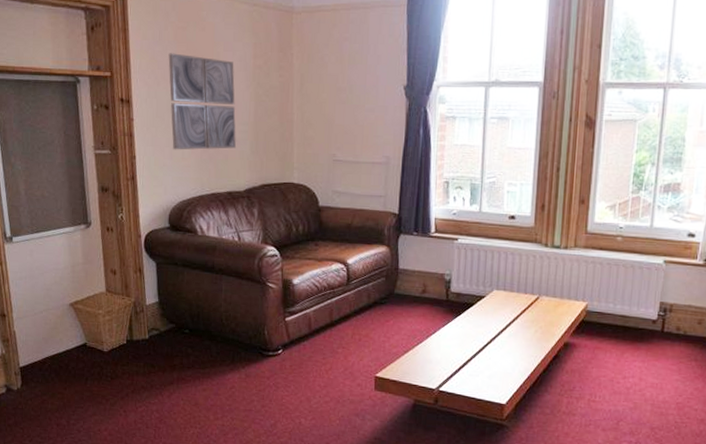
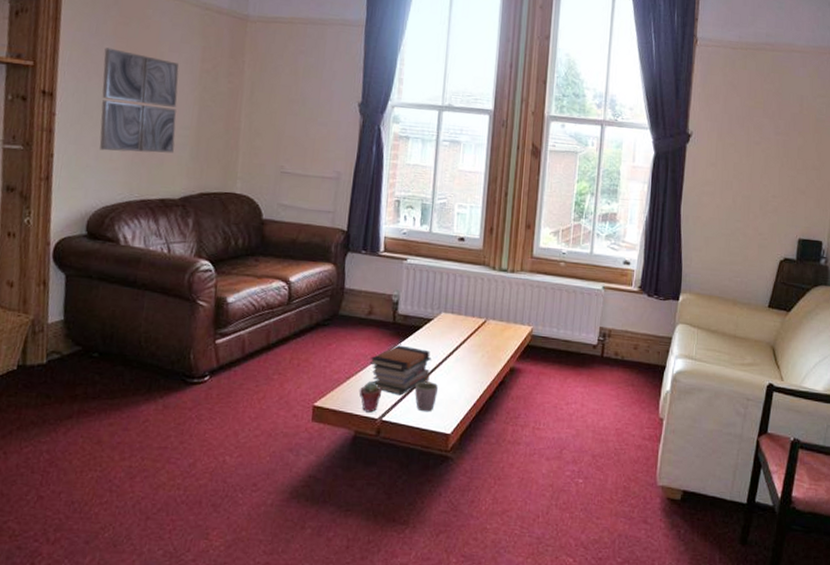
potted succulent: none [416,355,439,383] -> present [359,381,383,413]
book stack: none [425,321,485,368] -> present [369,345,431,396]
mug: none [469,355,493,384] -> present [414,381,439,412]

